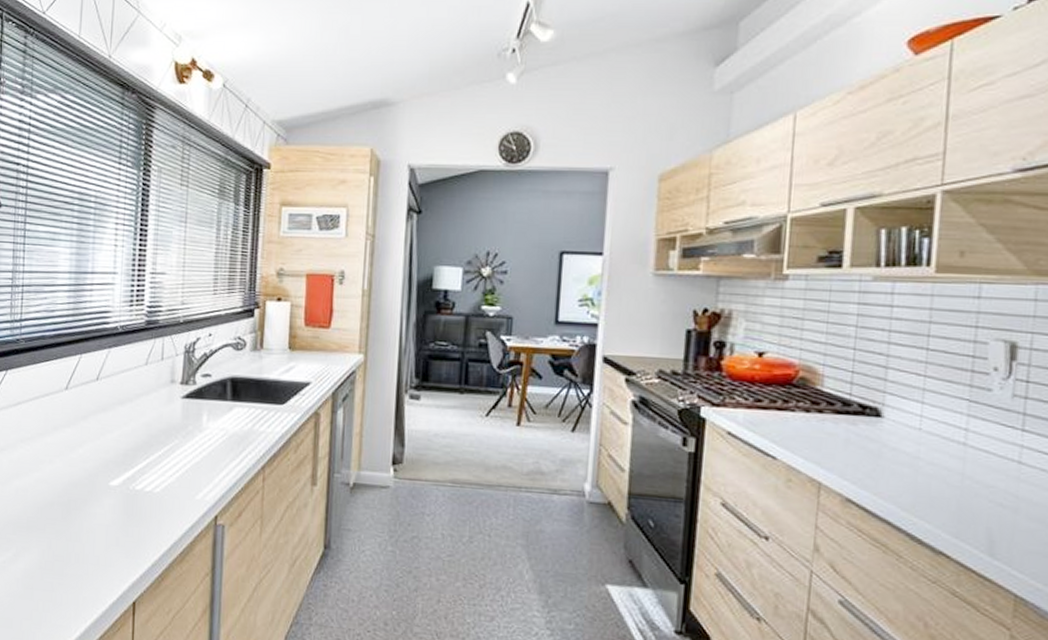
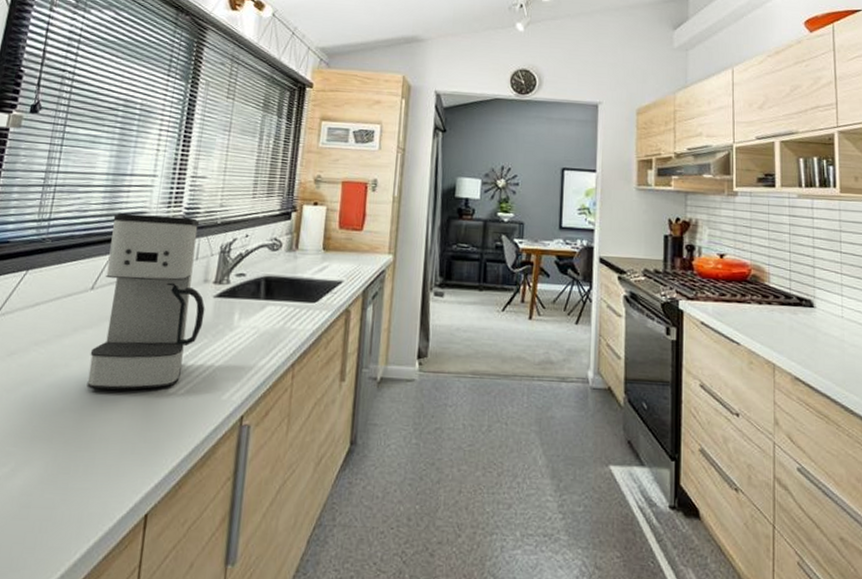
coffee maker: none [70,313,174,487] -> present [86,213,205,390]

